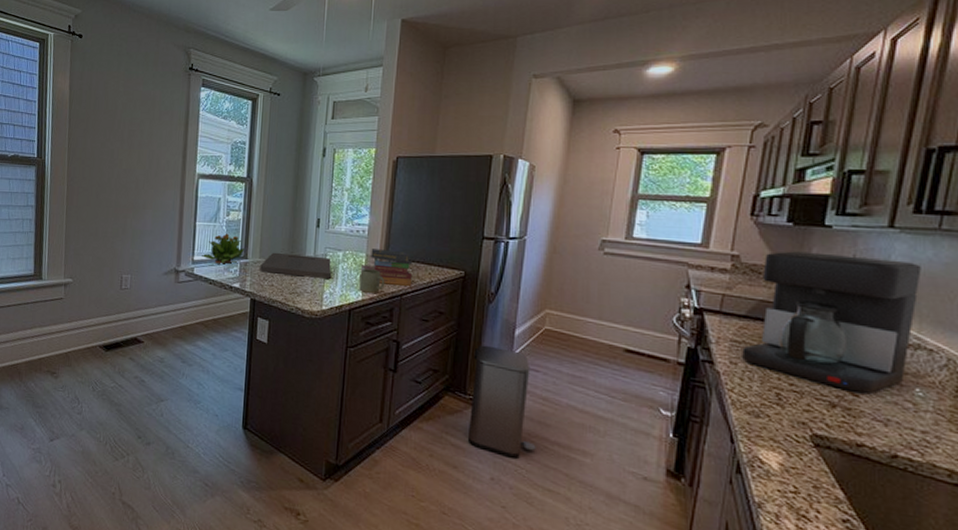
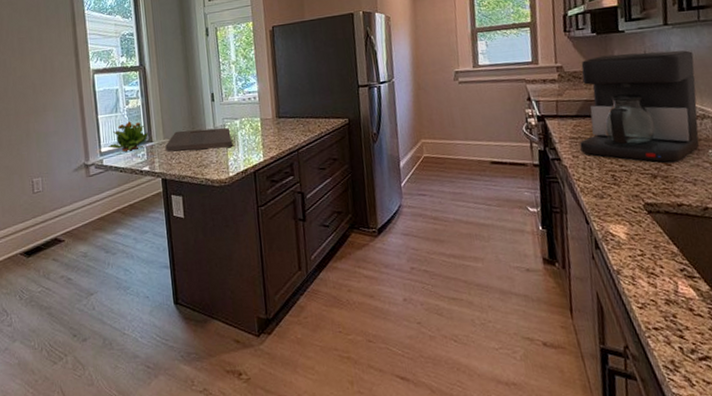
mug: present [359,269,385,293] -> none [258,131,282,154]
books: present [360,249,413,286] -> none [257,110,305,143]
pedal bin: present [467,345,536,459] -> none [368,180,436,278]

